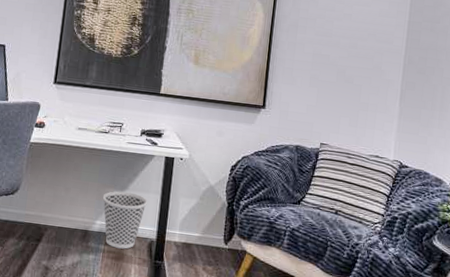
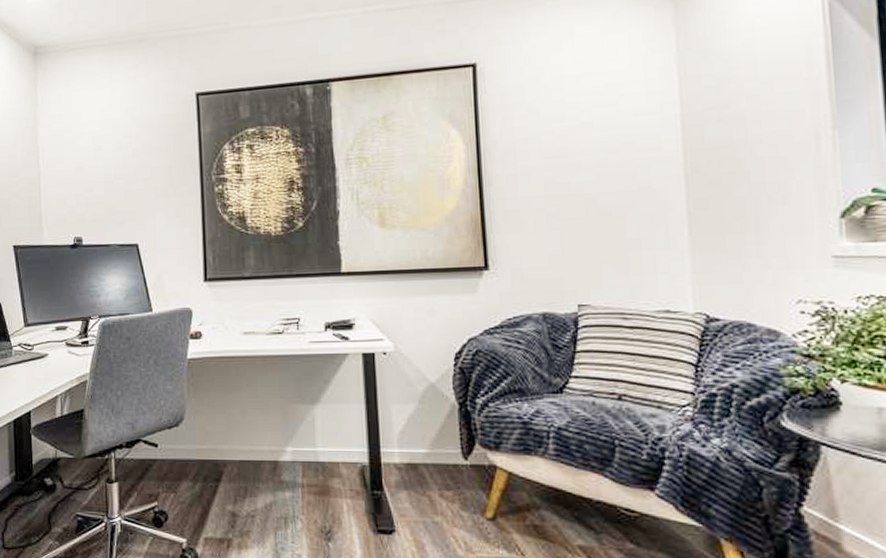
wastebasket: present [102,191,147,249] -> none [289,405,349,480]

